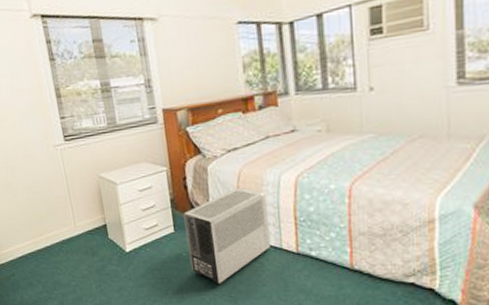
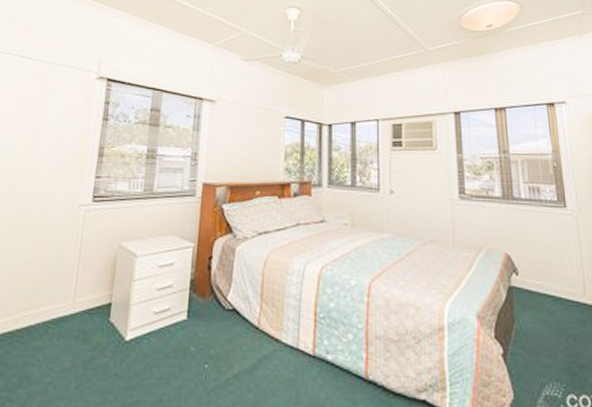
air purifier: present [183,188,271,286] -> none [197,275,289,393]

